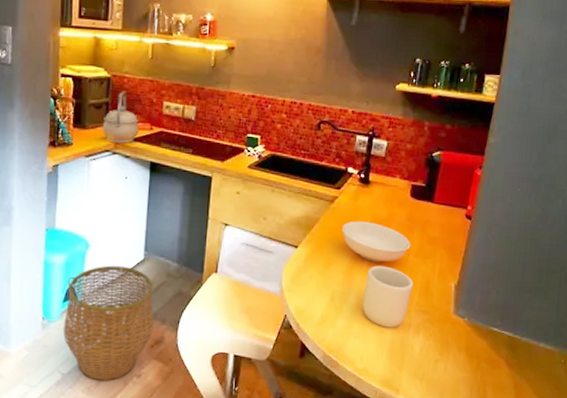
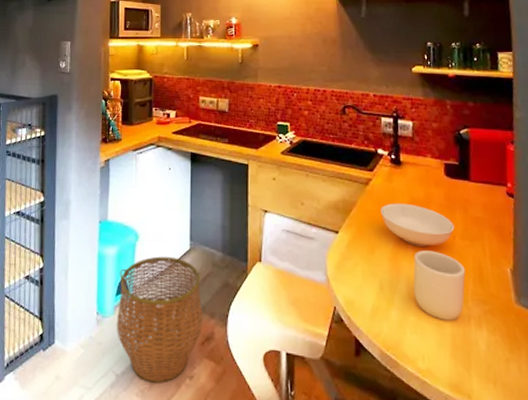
kettle: present [102,89,139,144] -> none [146,88,179,137]

